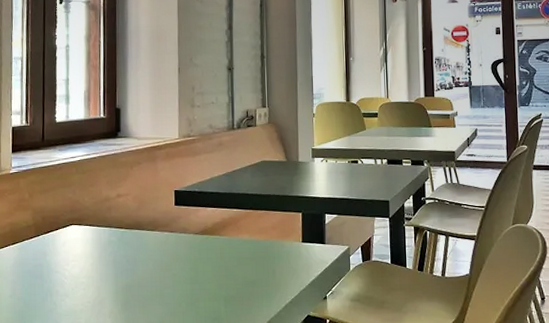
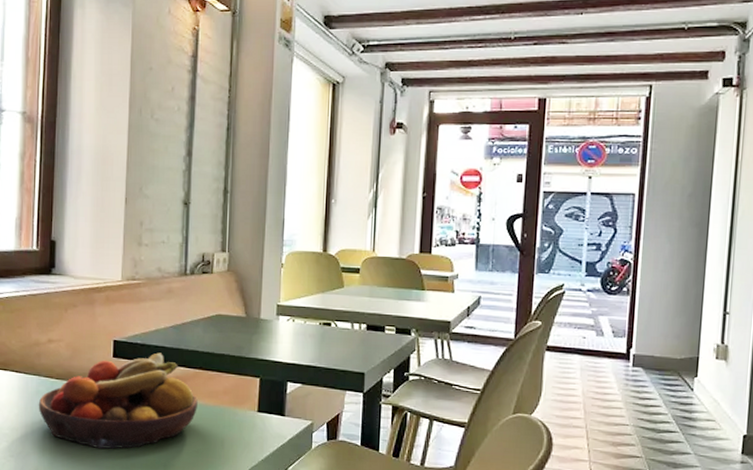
fruit bowl: none [110,198,250,287] -> present [38,352,198,449]

